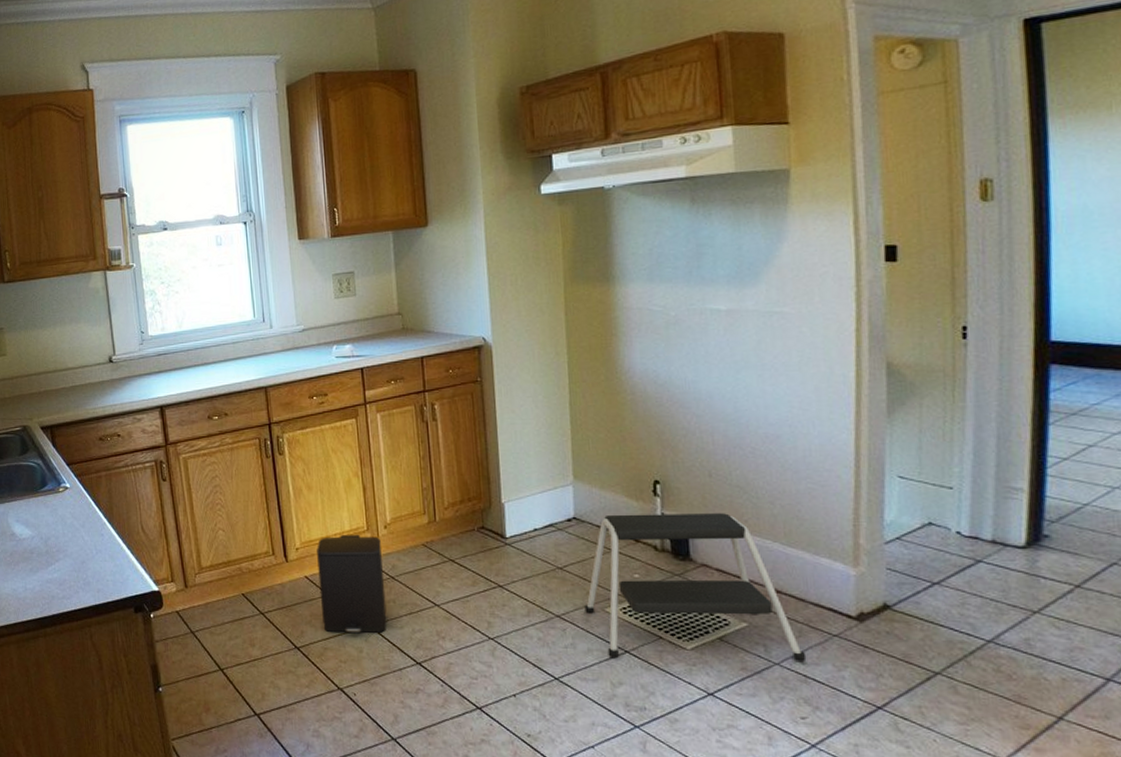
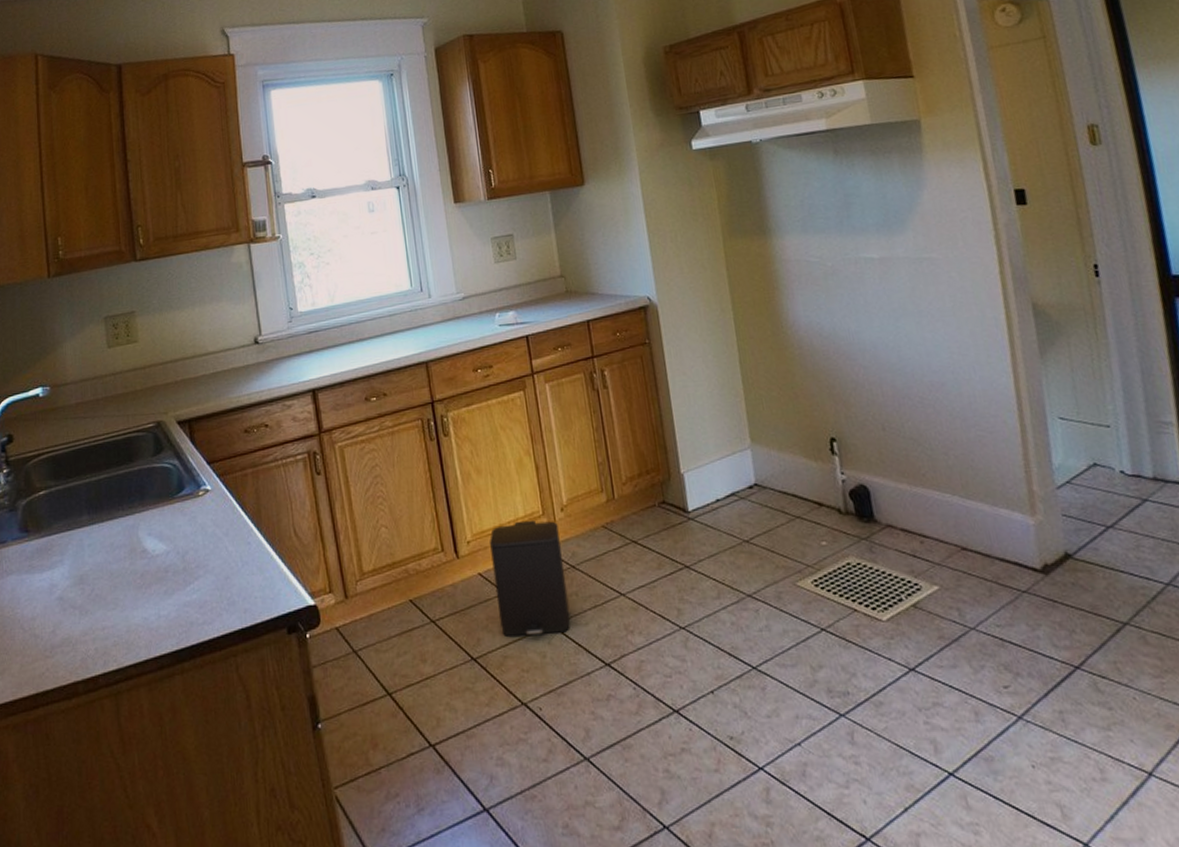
step stool: present [584,513,807,661] -> none [775,468,1000,639]

